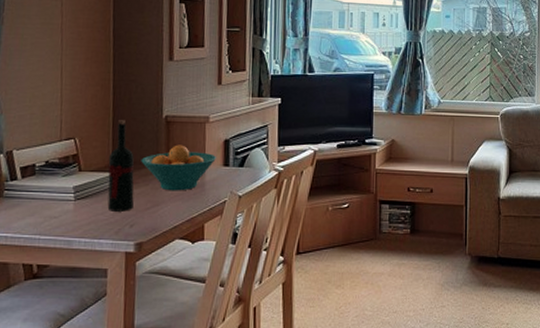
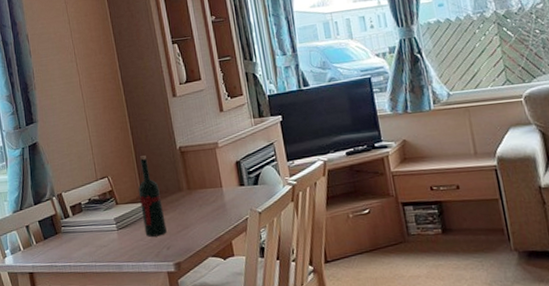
fruit bowl: present [141,145,216,191] -> none [165,171,231,214]

